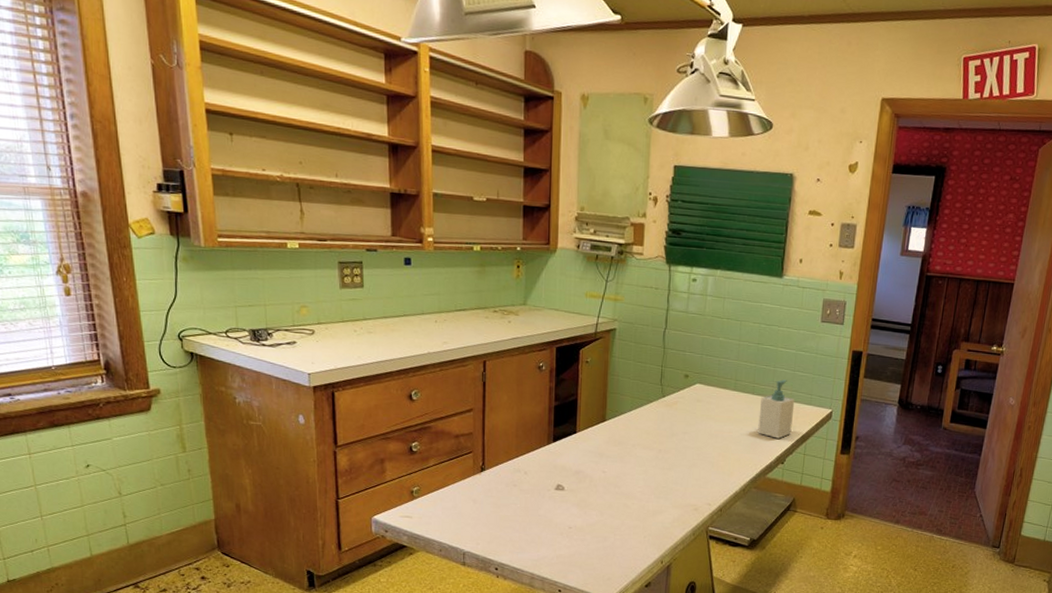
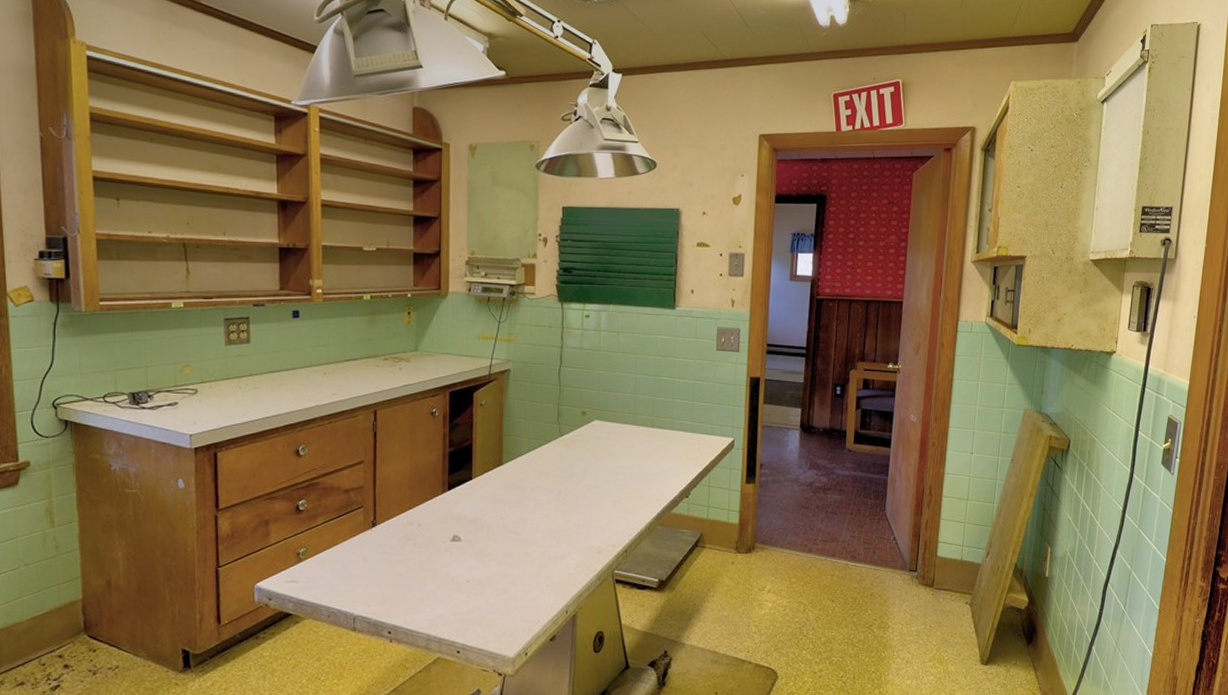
soap bottle: present [757,379,795,439] -> none [660,410,696,472]

